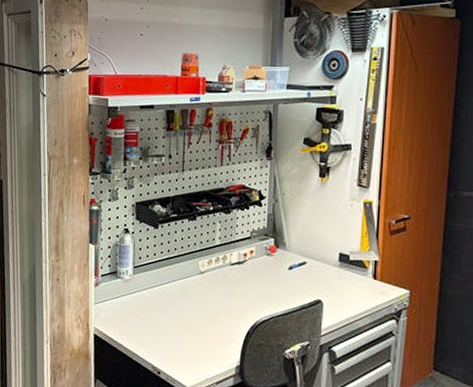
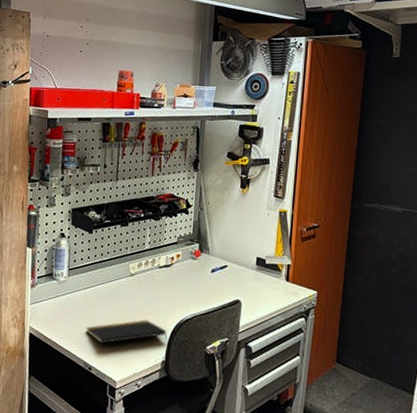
notepad: none [153,321,241,346] -> present [85,319,167,344]

